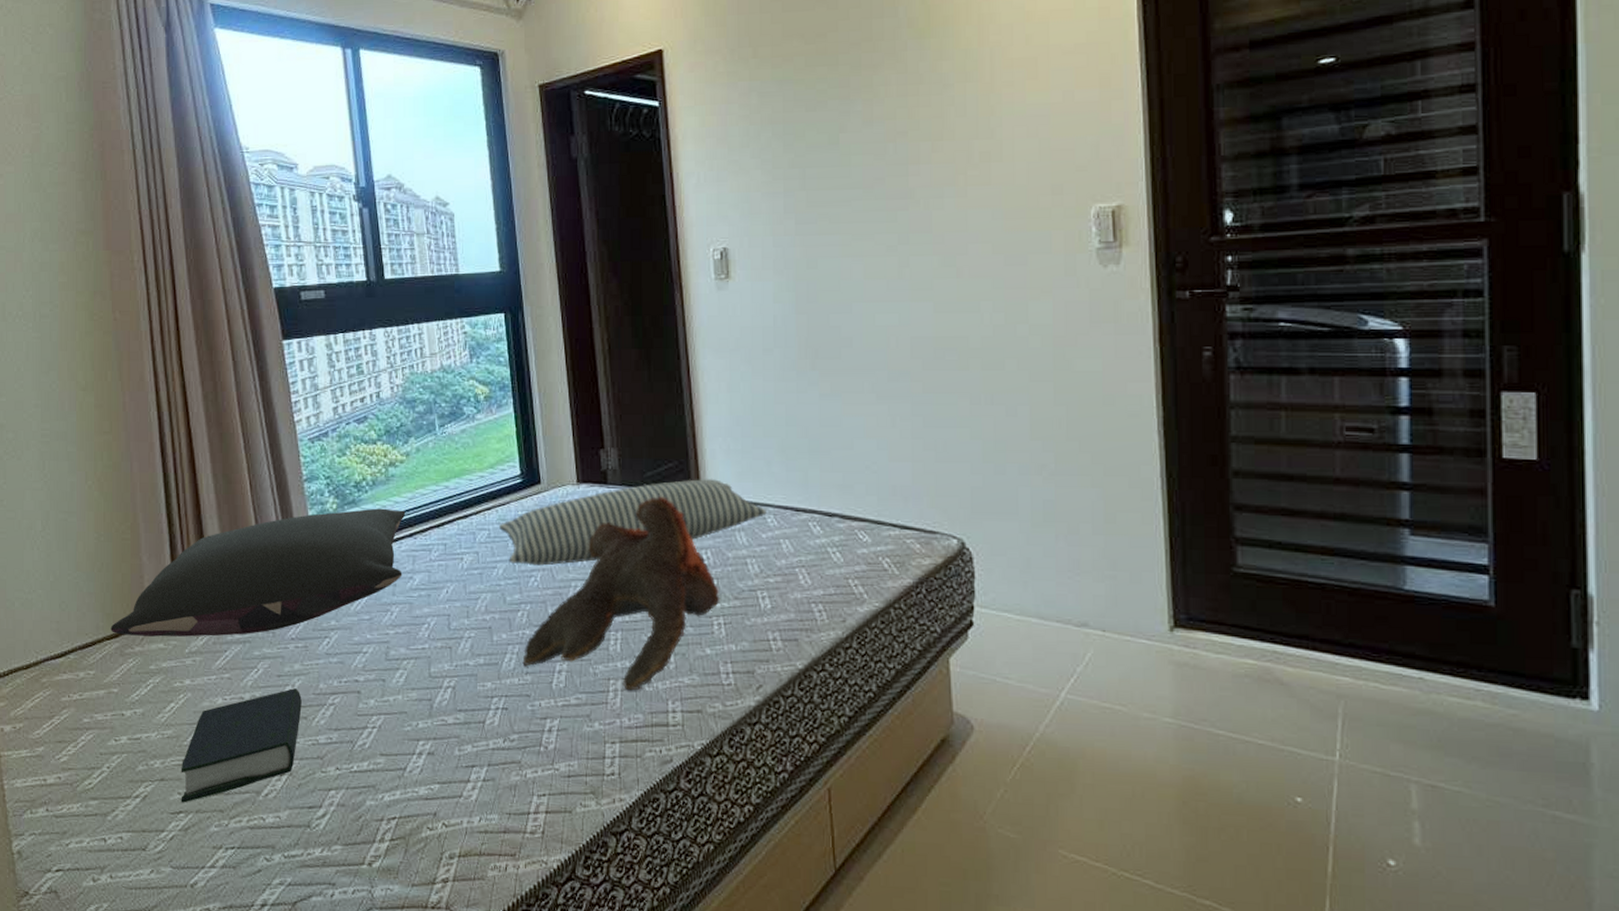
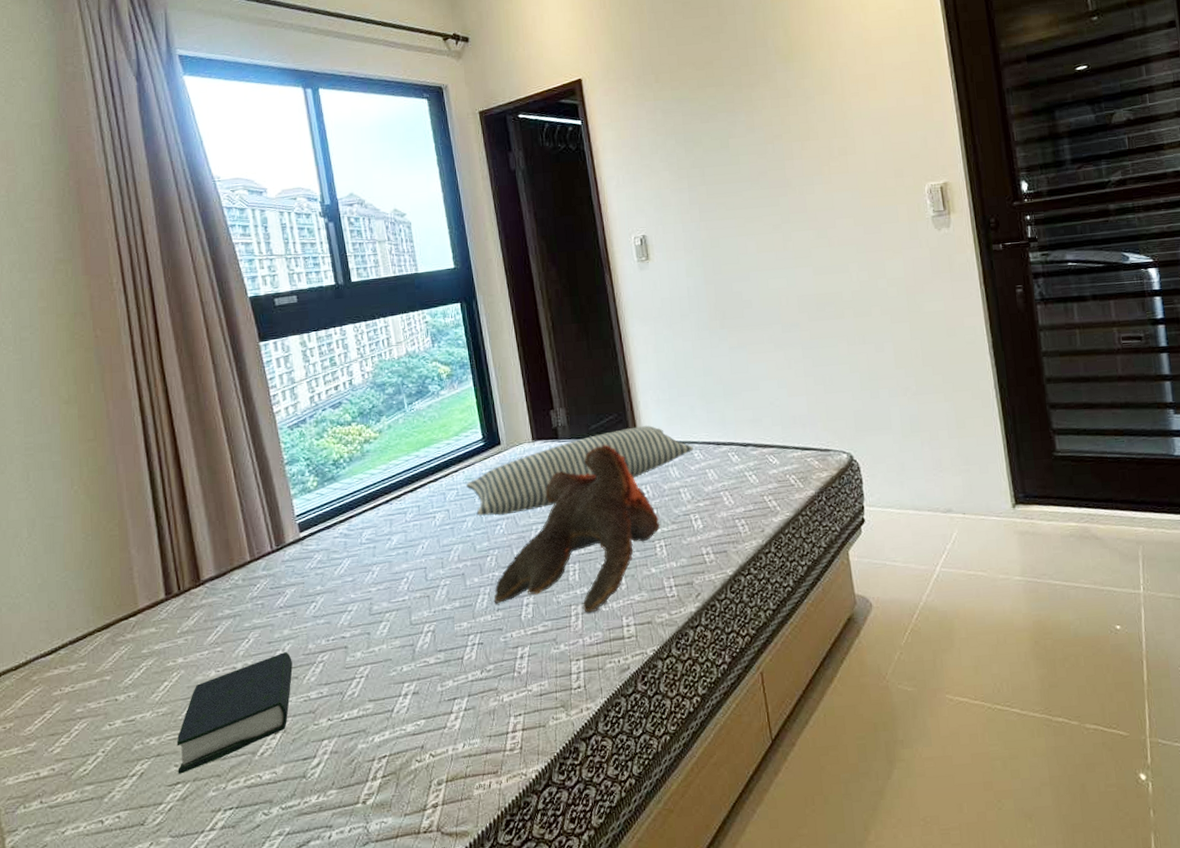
pillow: present [110,508,406,637] -> none [101,480,382,626]

